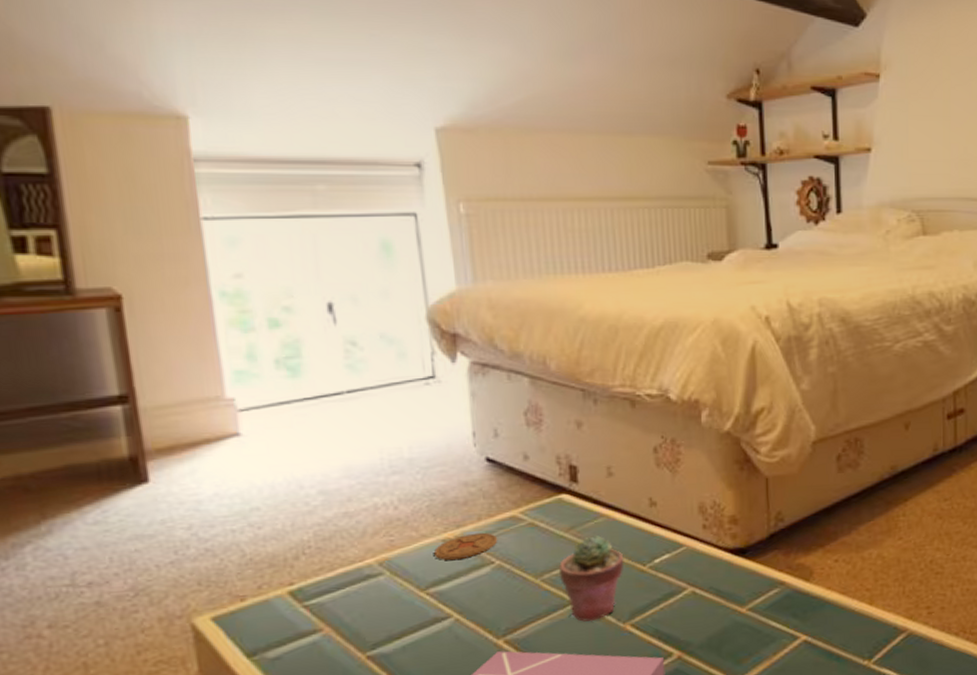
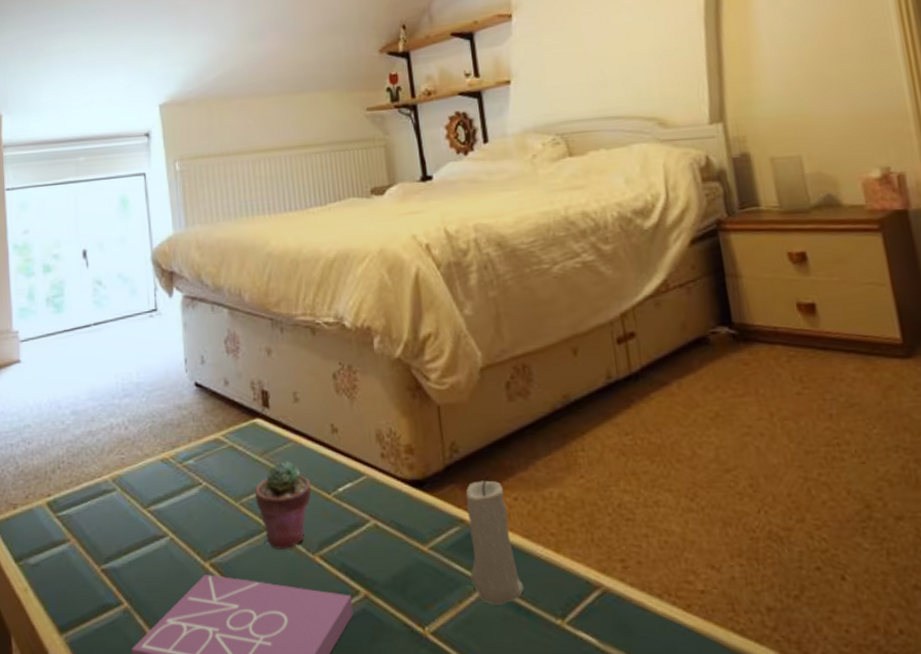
coaster: present [434,532,498,561] -> none [155,454,205,480]
candle: none [786,541,837,654] -> present [465,476,524,605]

